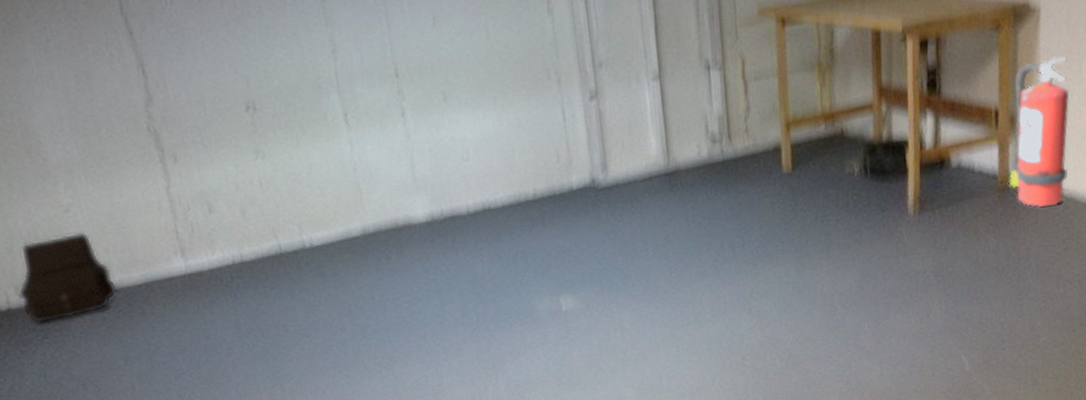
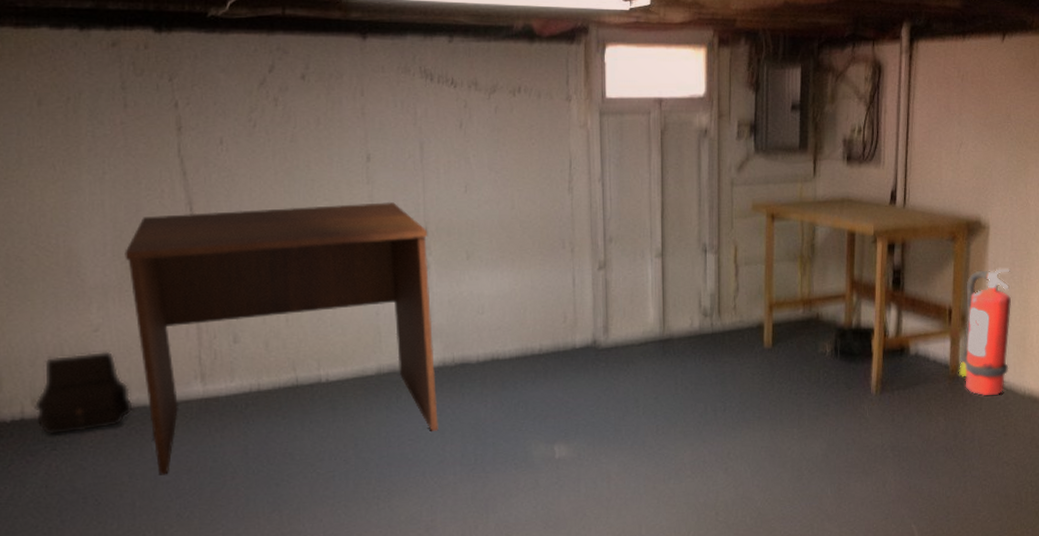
desk: none [82,44,435,357] -> present [124,202,439,475]

